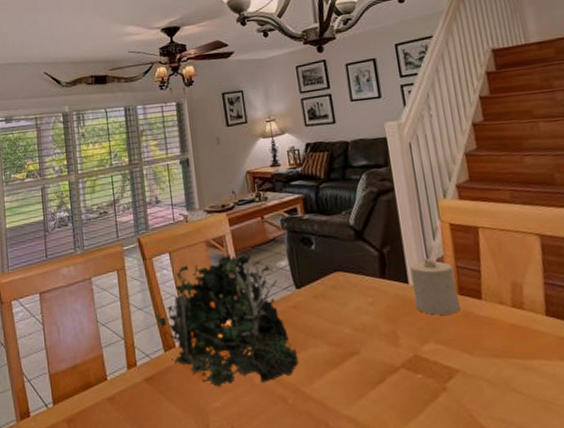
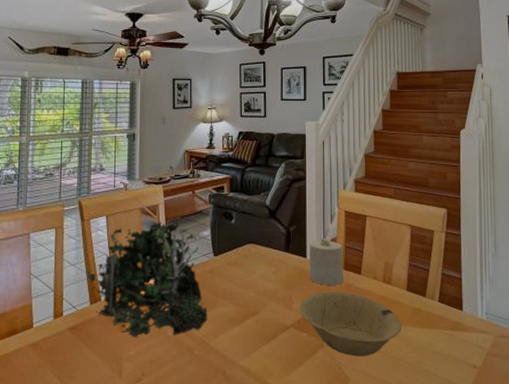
bowl: none [408,321,547,401] -> present [300,291,402,356]

